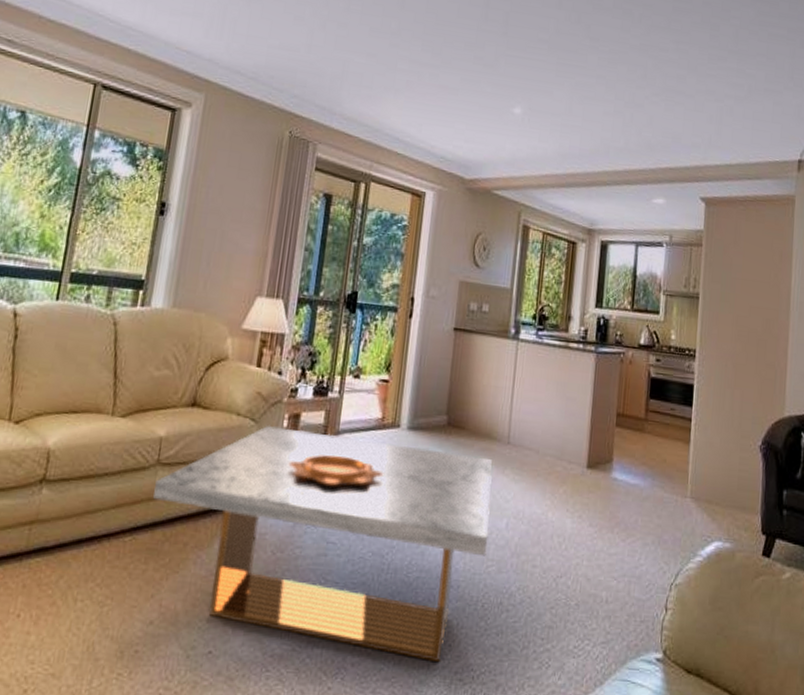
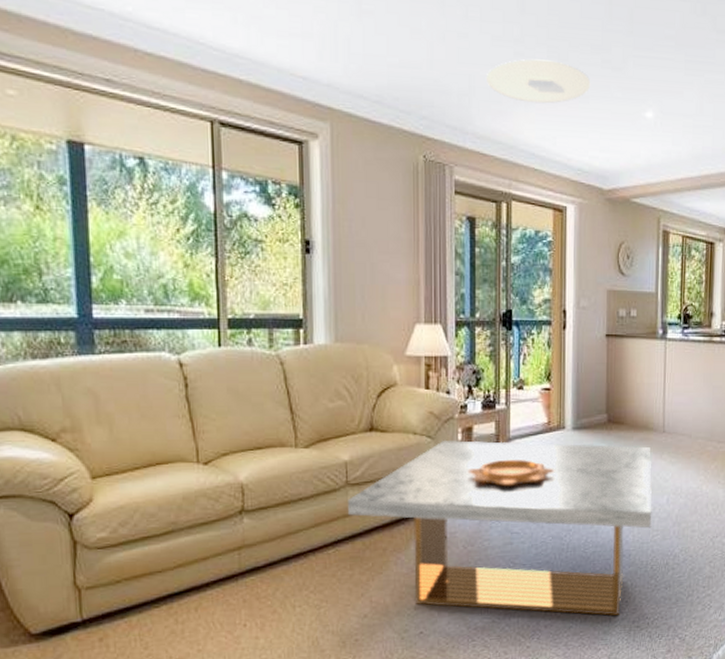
ceiling light: none [360,50,462,93] -> present [487,59,591,104]

